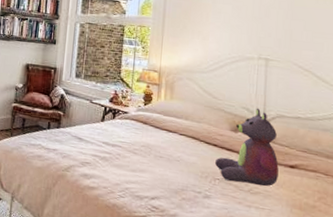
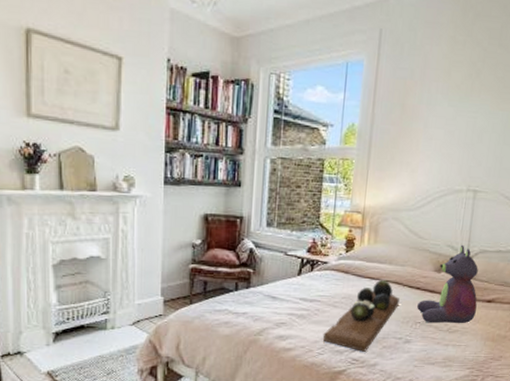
decorative tray: none [123,132,197,201] -> present [322,279,400,352]

